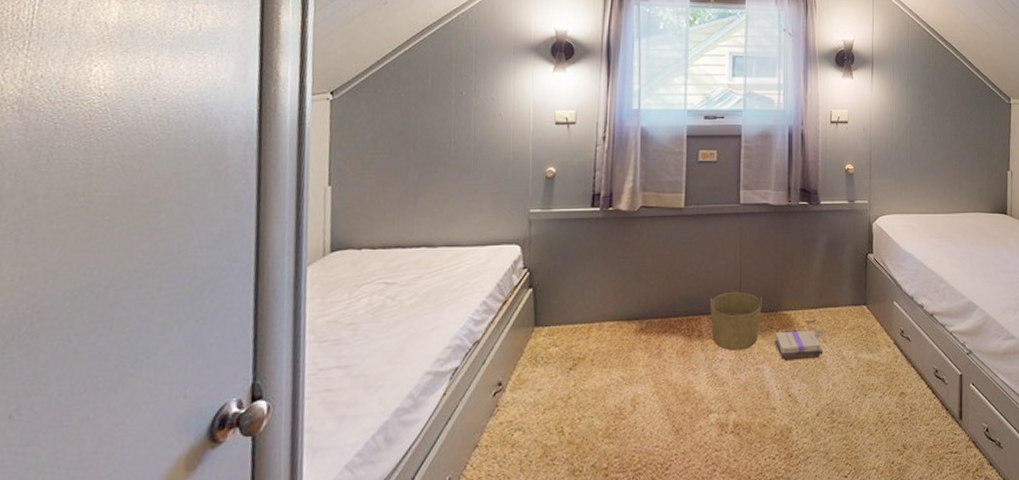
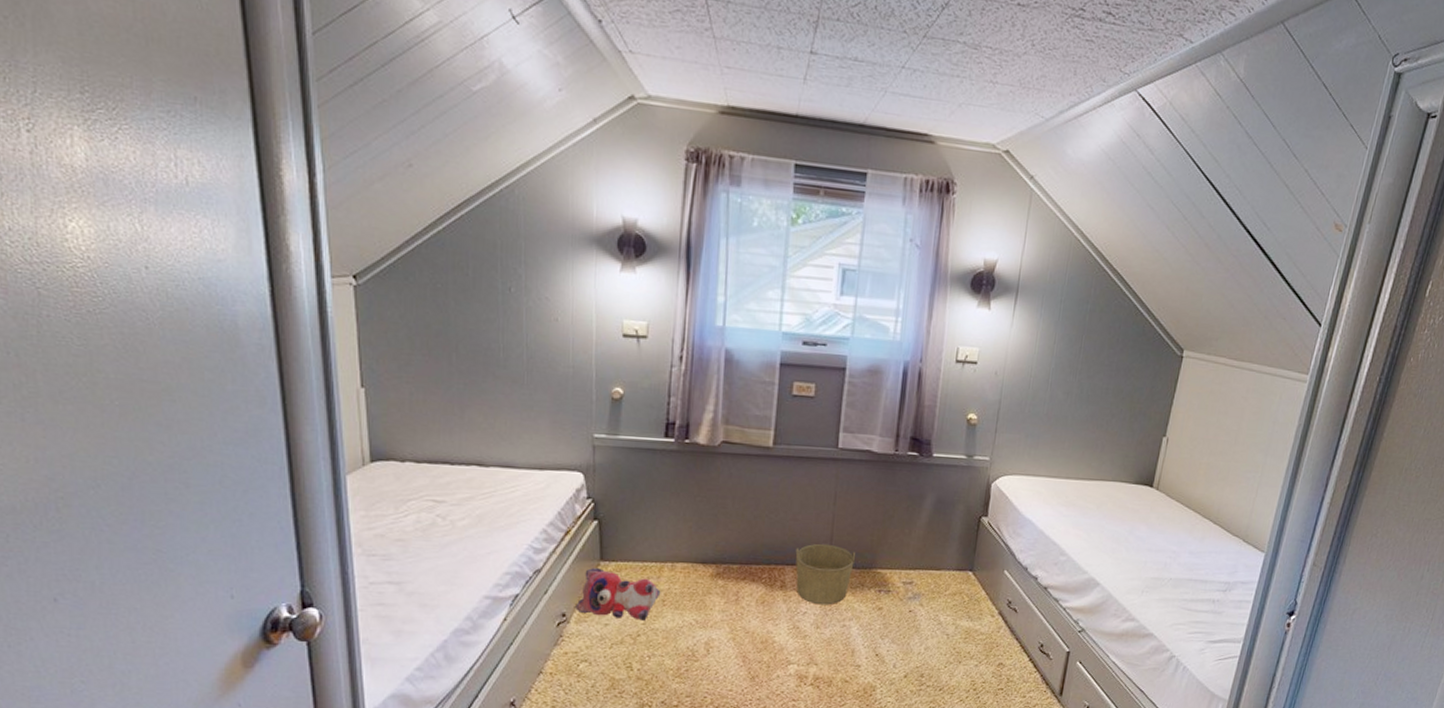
stuffed animal: none [511,334,590,383] -> present [575,568,661,621]
books: present [773,330,824,361] -> none [863,590,919,621]

